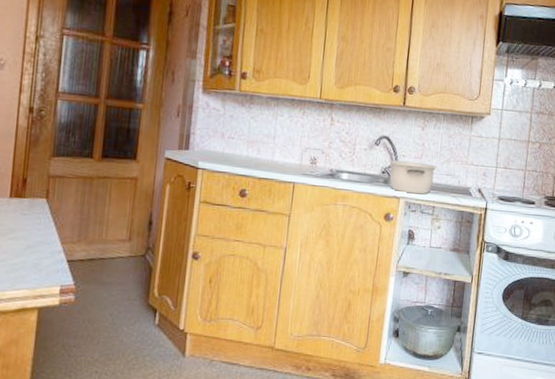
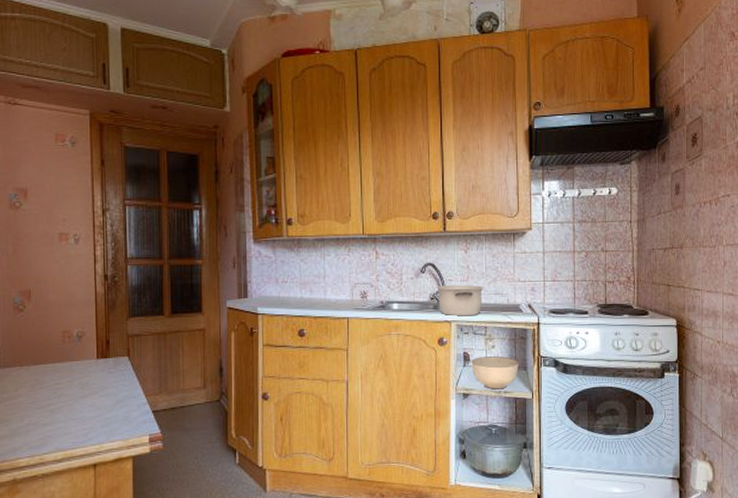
bowl: none [415,236,462,271] -> present [471,356,519,390]

